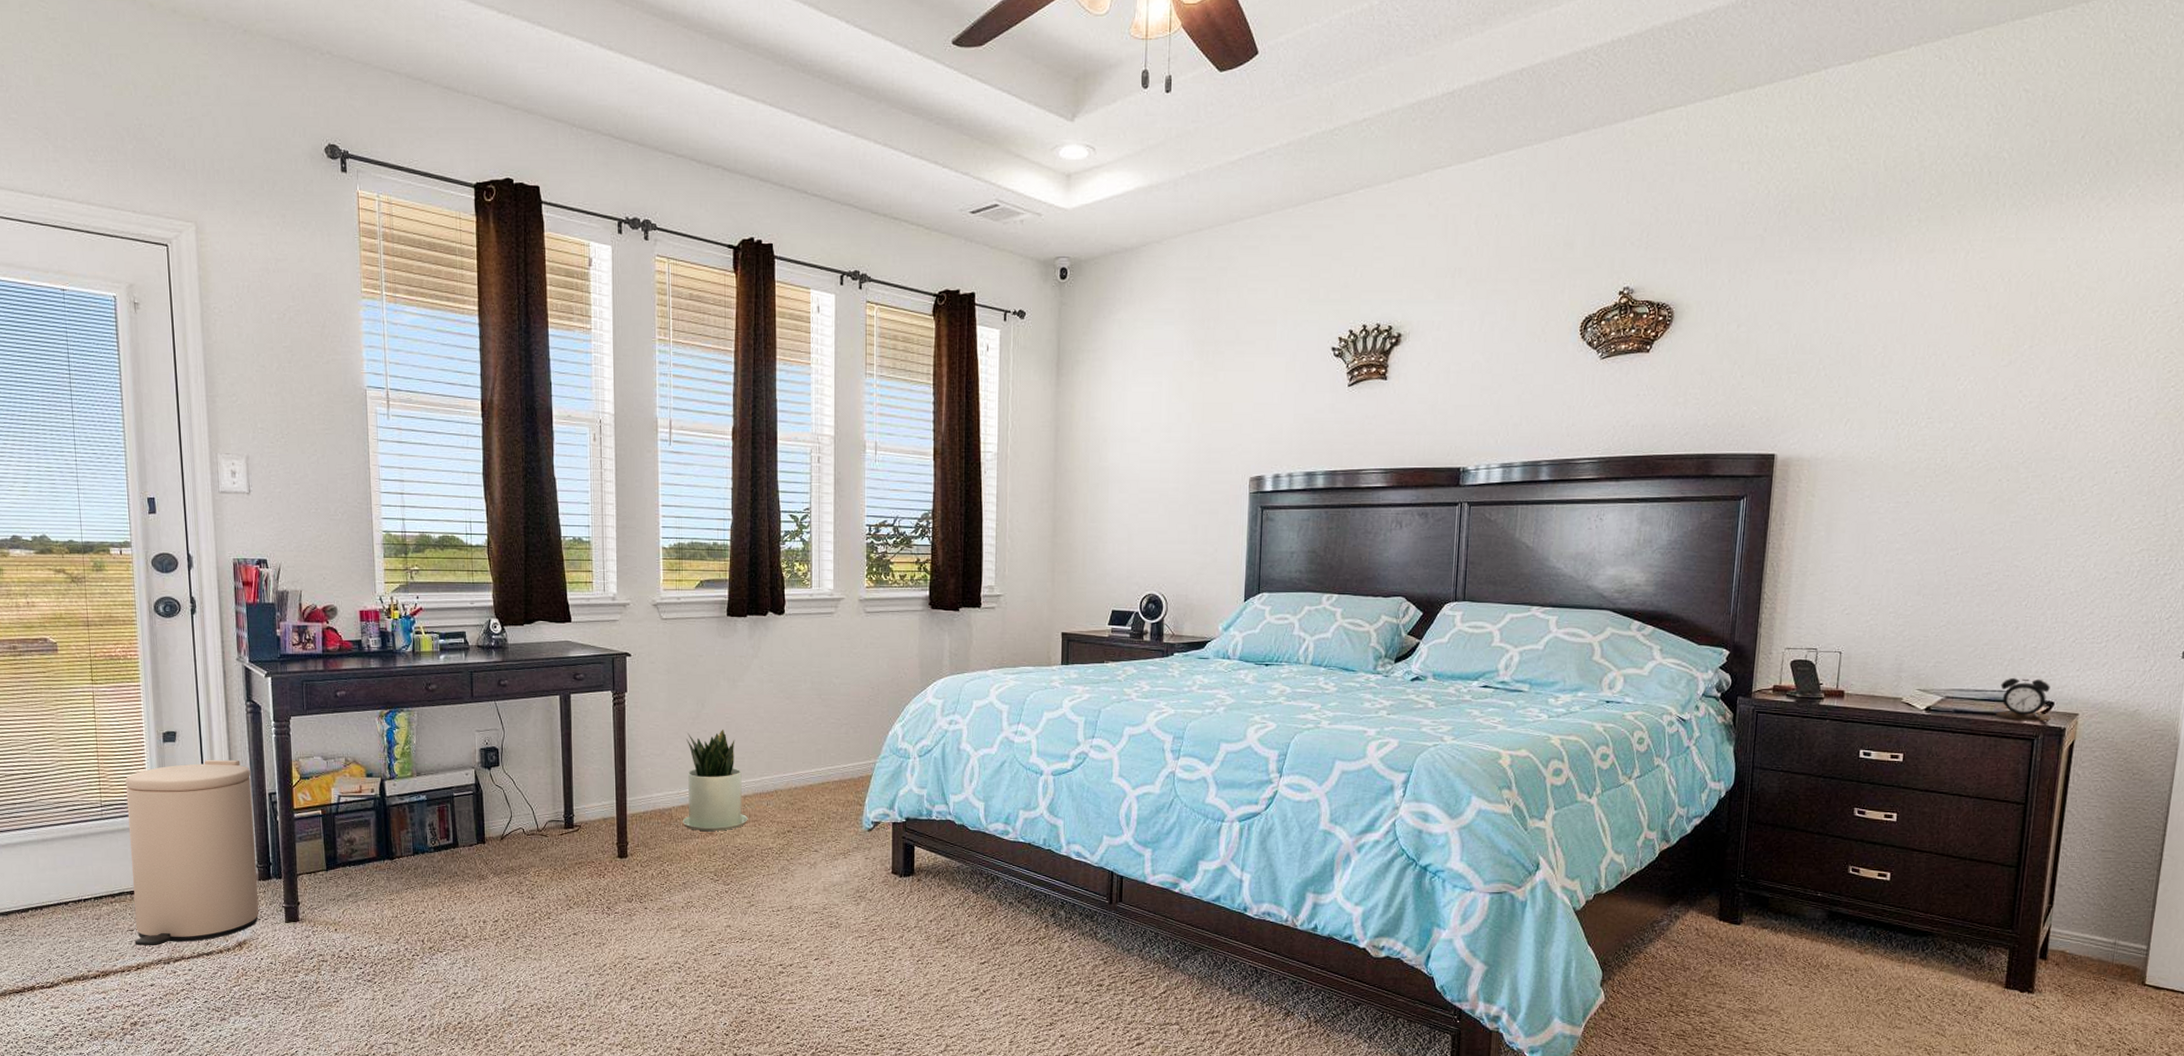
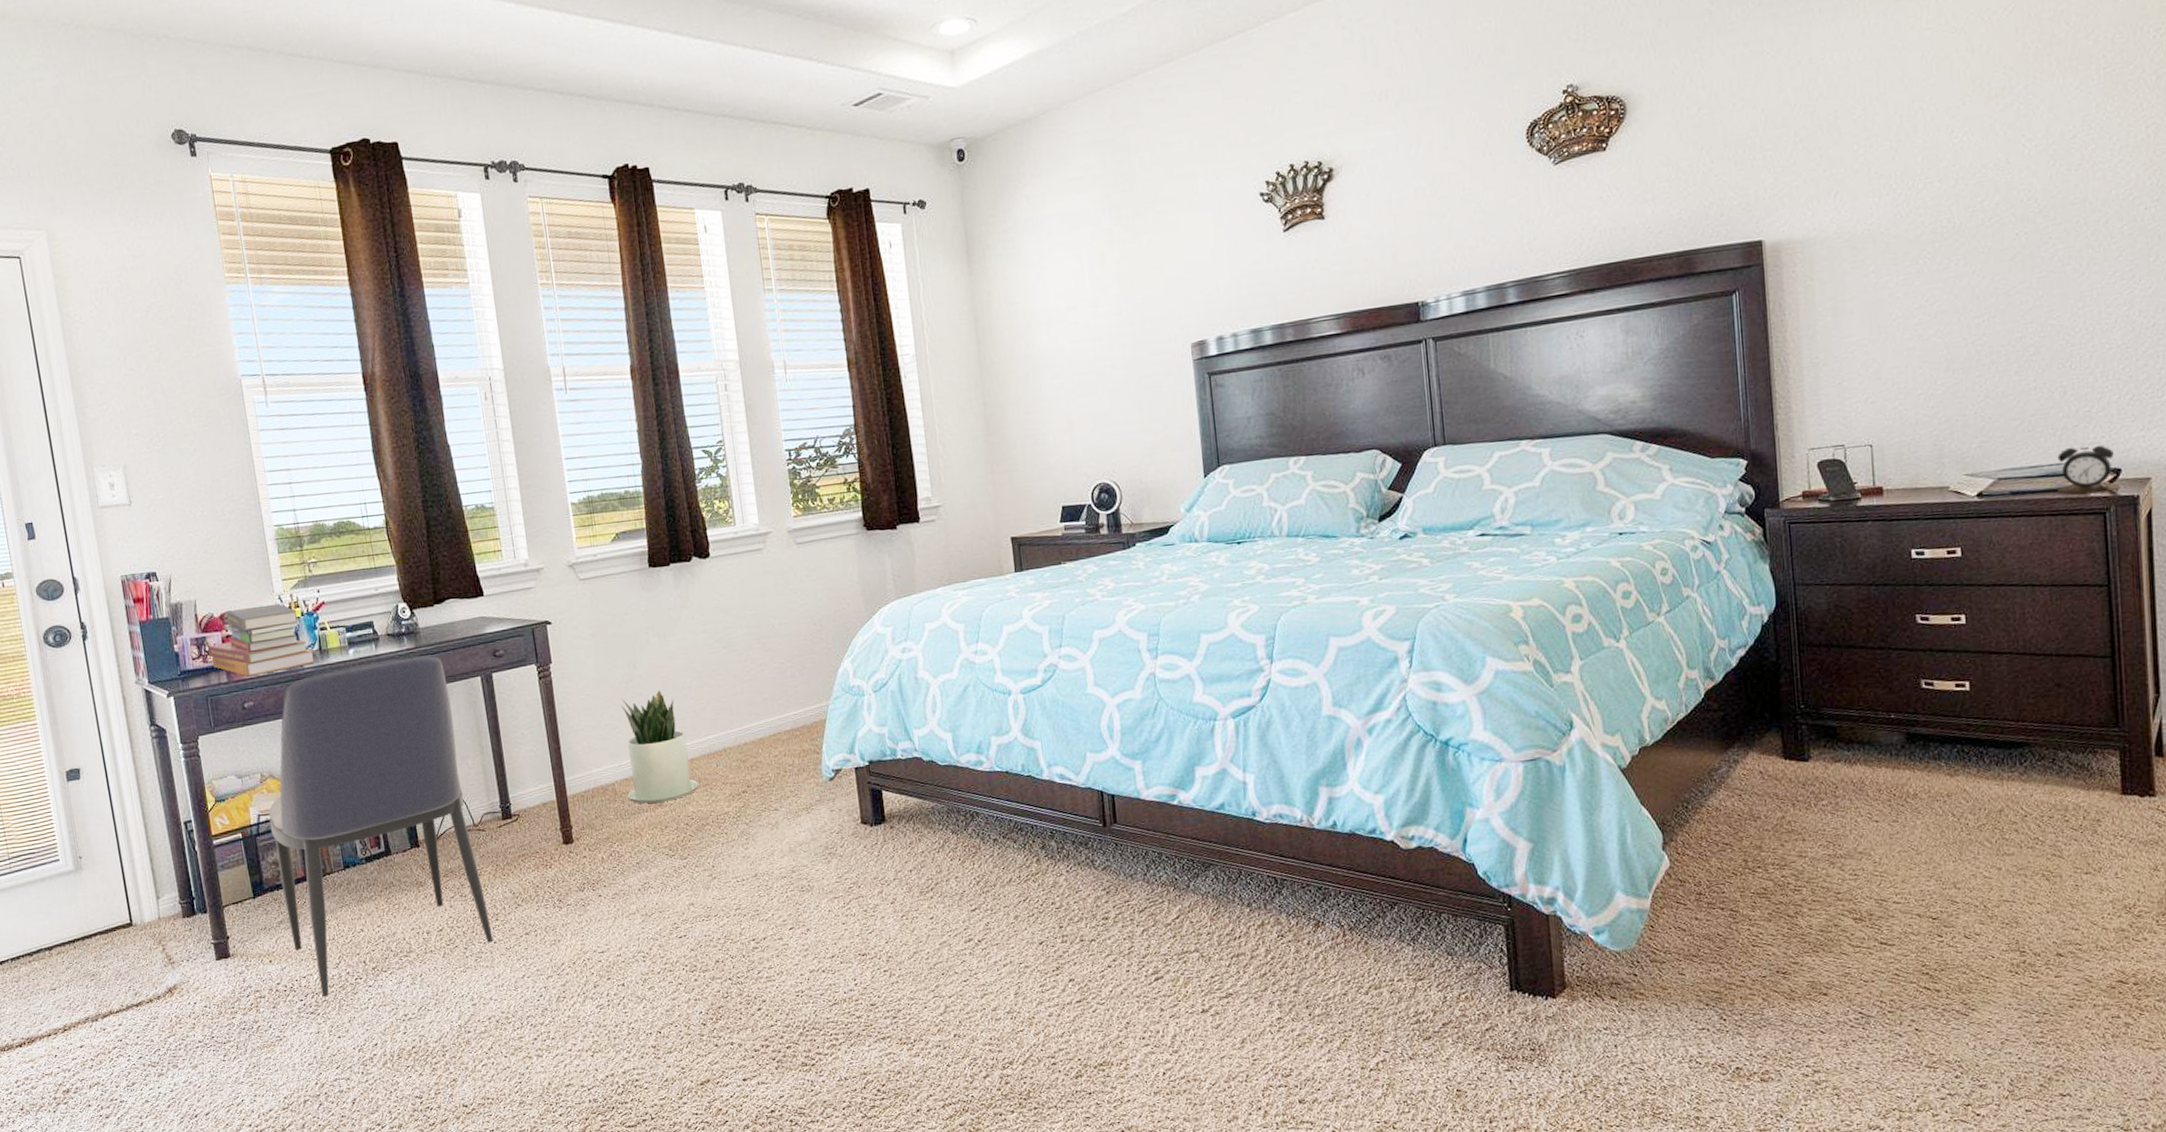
pedal bin: present [125,759,259,946] -> none [31,790,187,1006]
books: none [308,603,407,668] -> present [207,603,315,677]
chair: none [348,669,544,968] -> present [267,655,494,998]

